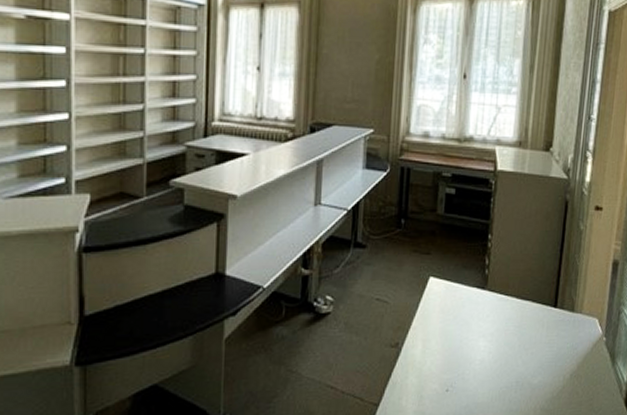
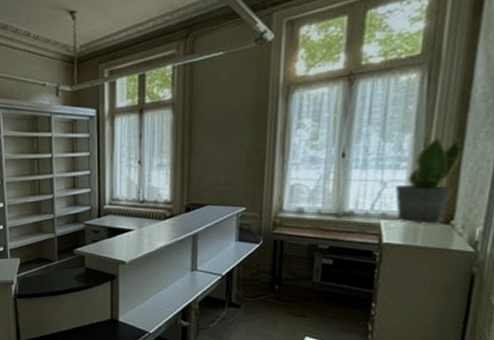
potted plant: none [507,65,557,151] -> present [394,138,461,224]

